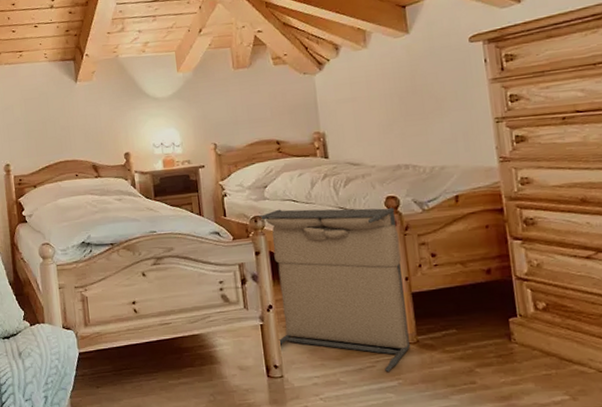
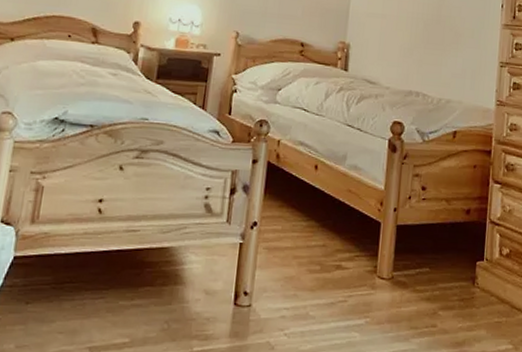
laundry hamper: present [258,207,411,372] -> none [255,116,399,308]

